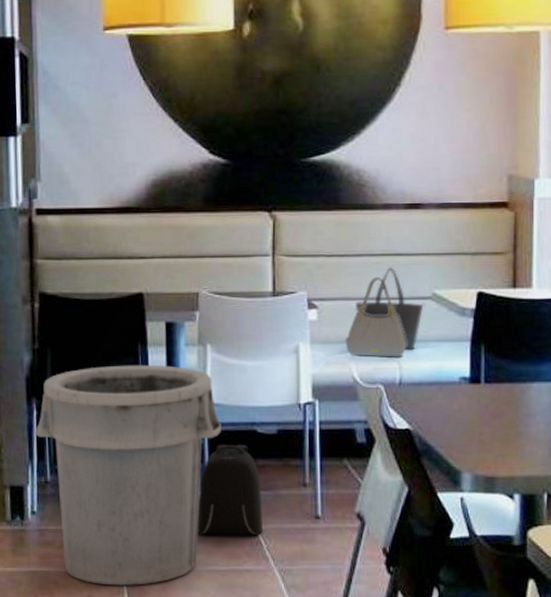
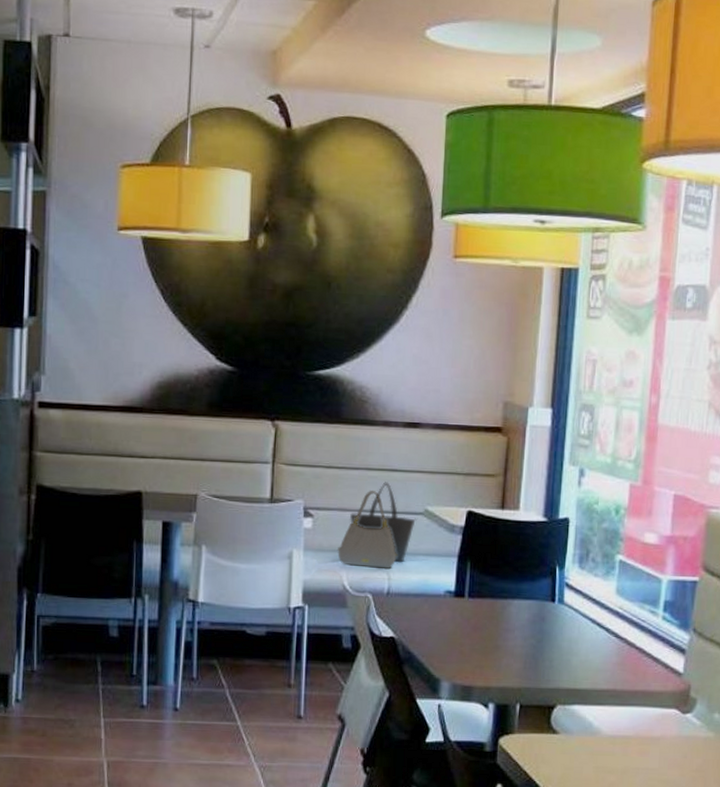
trash can: present [35,365,221,586] -> none [24,561,211,776]
backpack: present [197,444,264,535] -> none [181,642,247,732]

